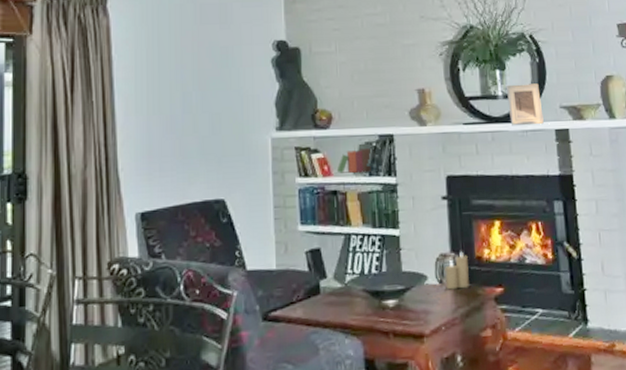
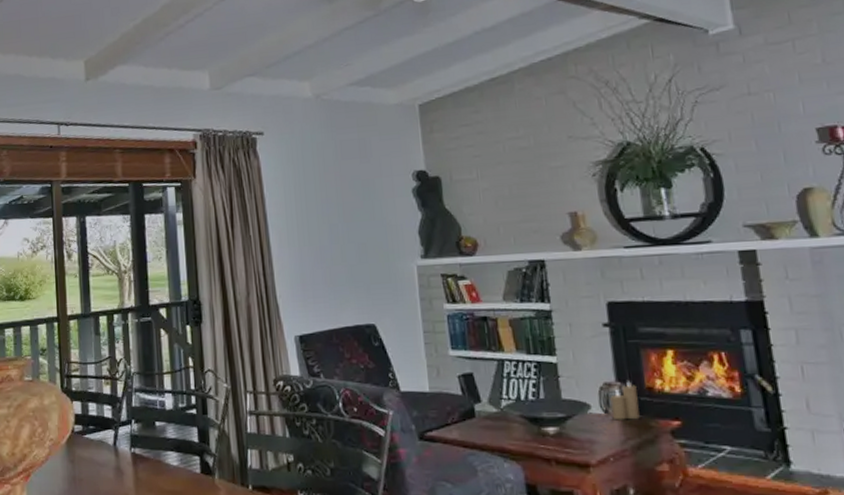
books: present [336,148,371,173] -> none [485,274,522,300]
picture frame: present [507,83,544,126] -> none [674,201,723,249]

